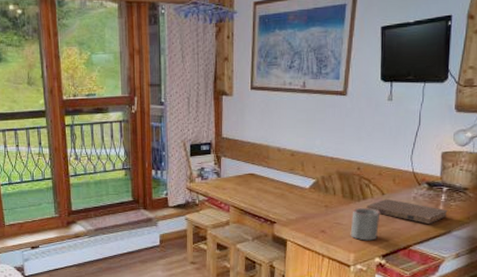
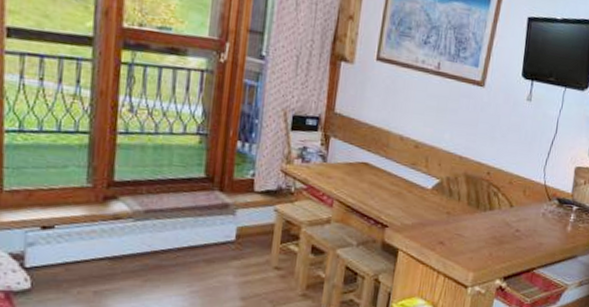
mug: present [350,208,381,241] -> none [471,219,507,259]
book: present [366,198,448,225] -> none [492,211,576,247]

